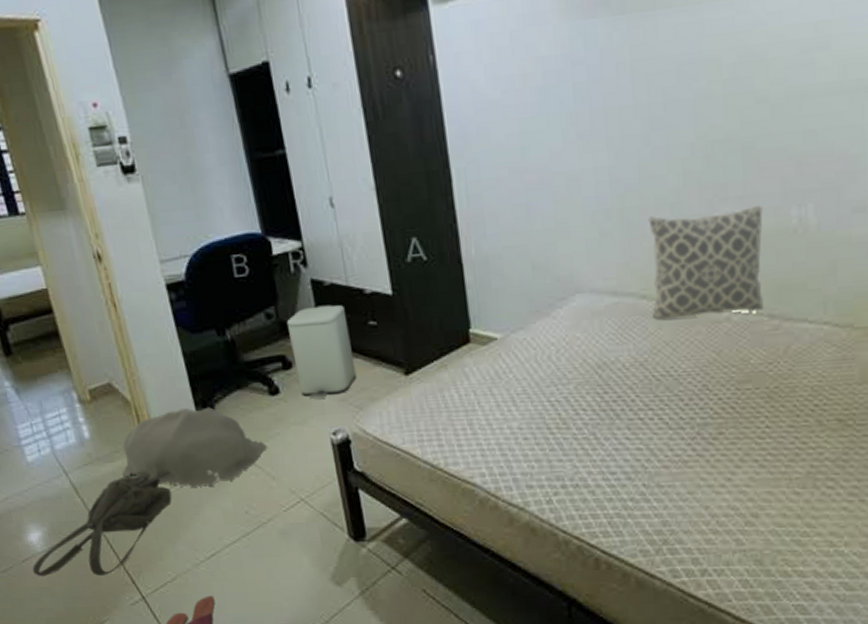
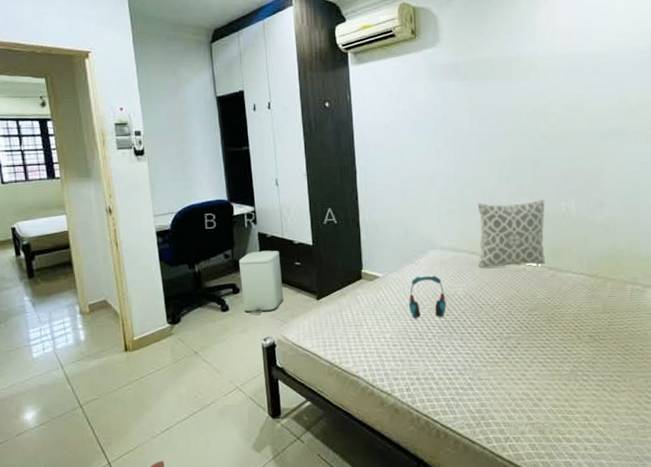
backpack: present [32,471,172,577] -> none [23,366,143,448]
duffel bag: present [122,407,267,487] -> none [106,319,216,378]
headphones: none [543,333,603,399] -> present [408,275,446,319]

